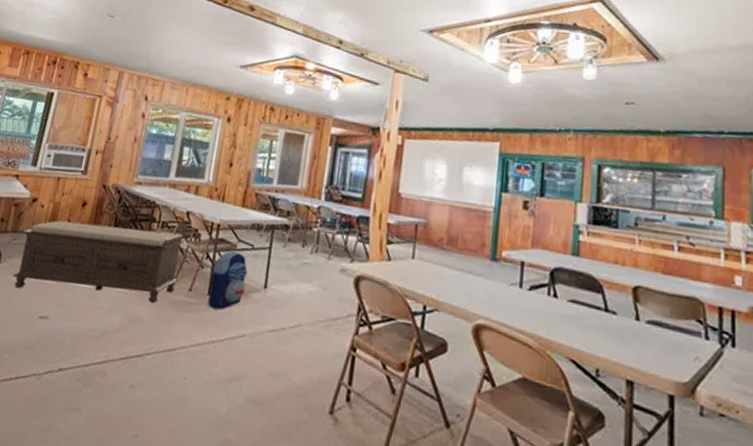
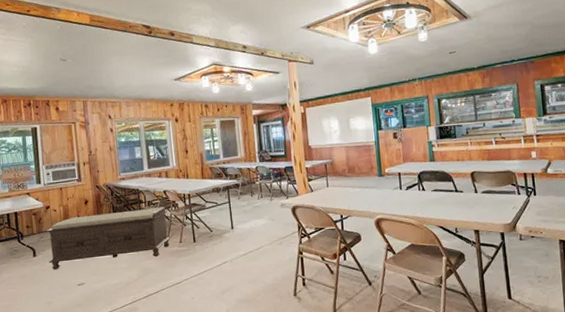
backpack: present [208,250,248,310] -> none [191,209,219,250]

